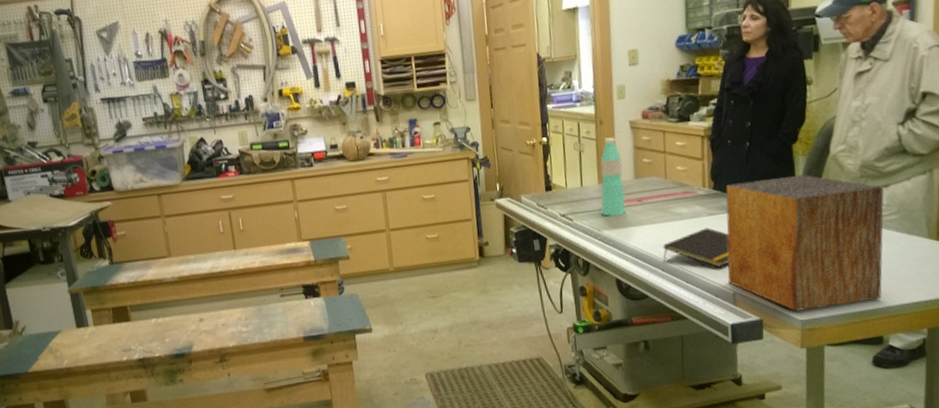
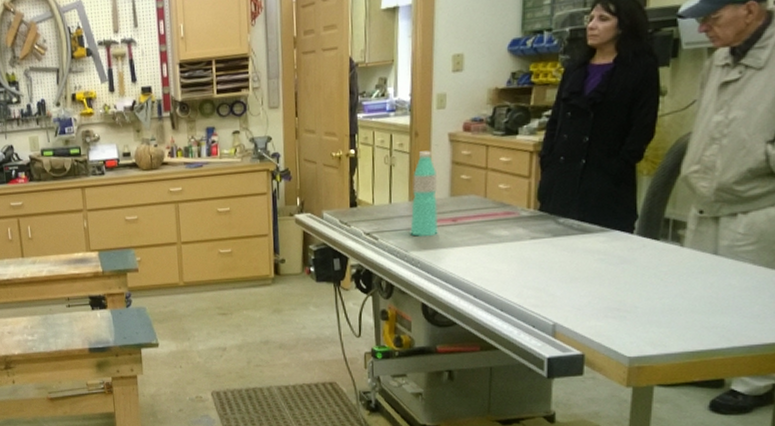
notepad: present [662,227,729,268] -> none [476,252,553,296]
wooden block: present [726,174,884,312] -> none [548,197,742,347]

